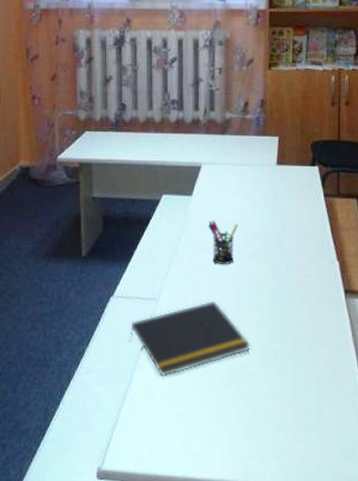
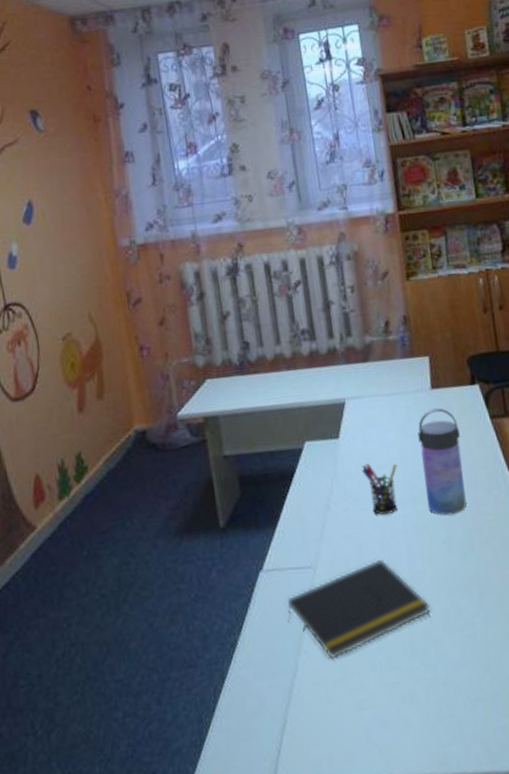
water bottle: none [259,181,296,273] -> present [417,408,467,516]

